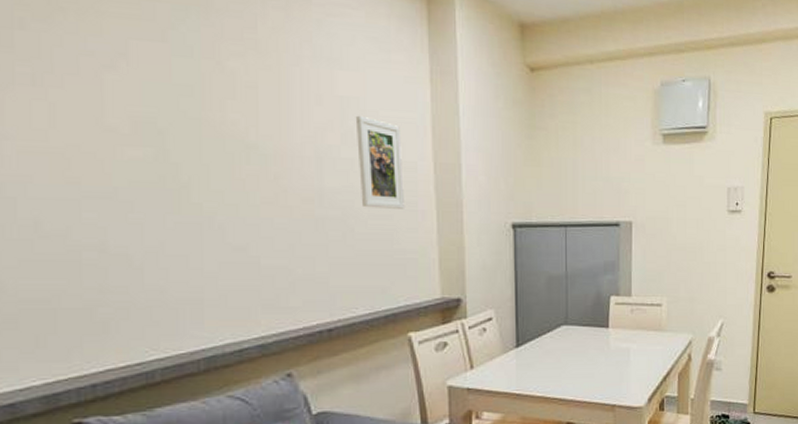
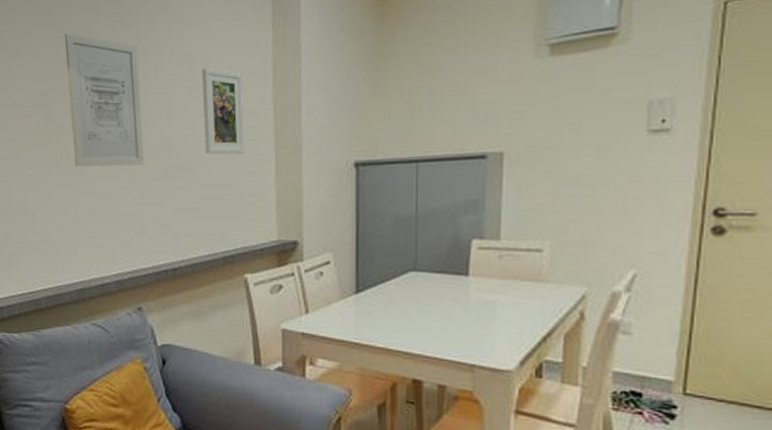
wall art: none [179,52,289,215] -> present [64,33,144,167]

